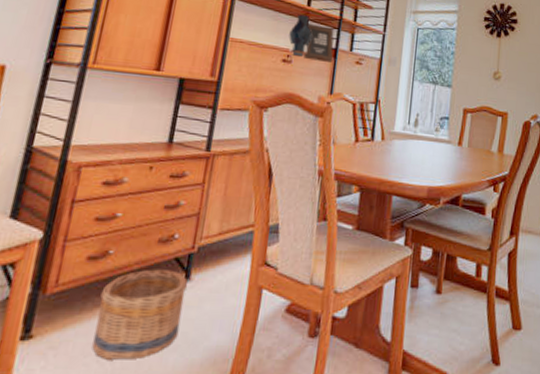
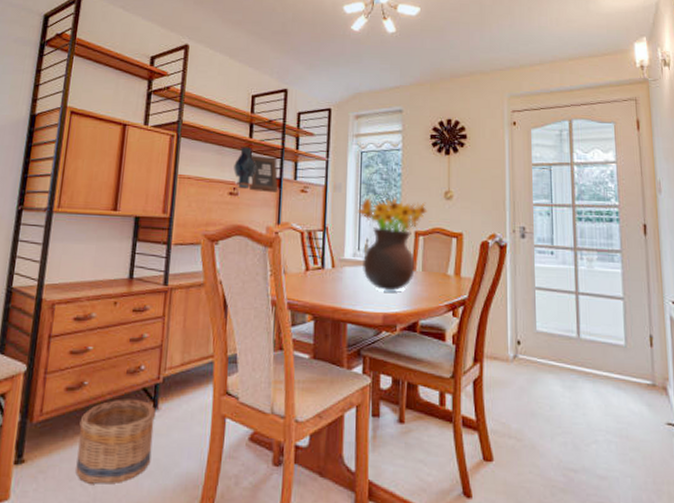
flower arrangement: none [410,71,477,165] -> present [358,195,428,291]

